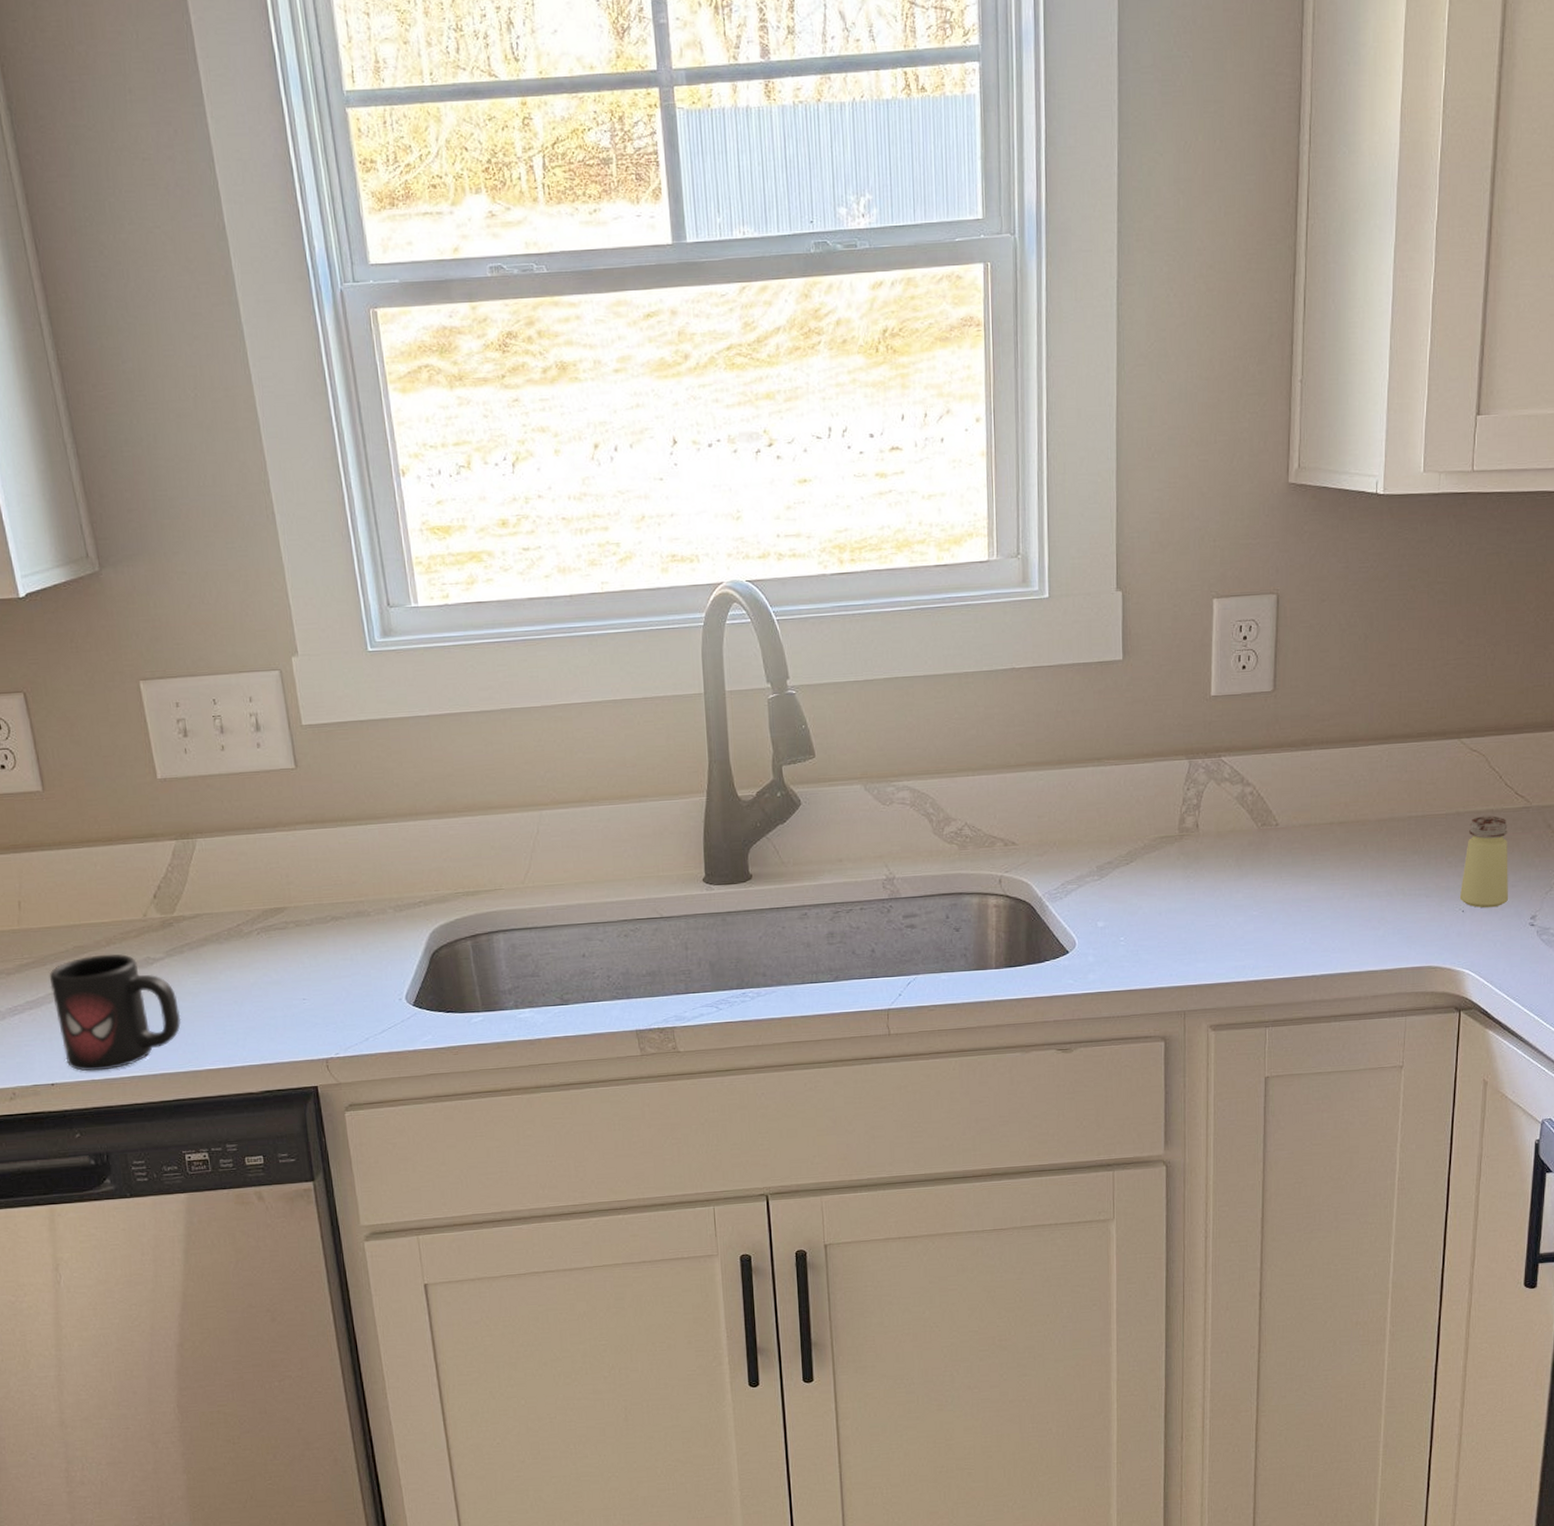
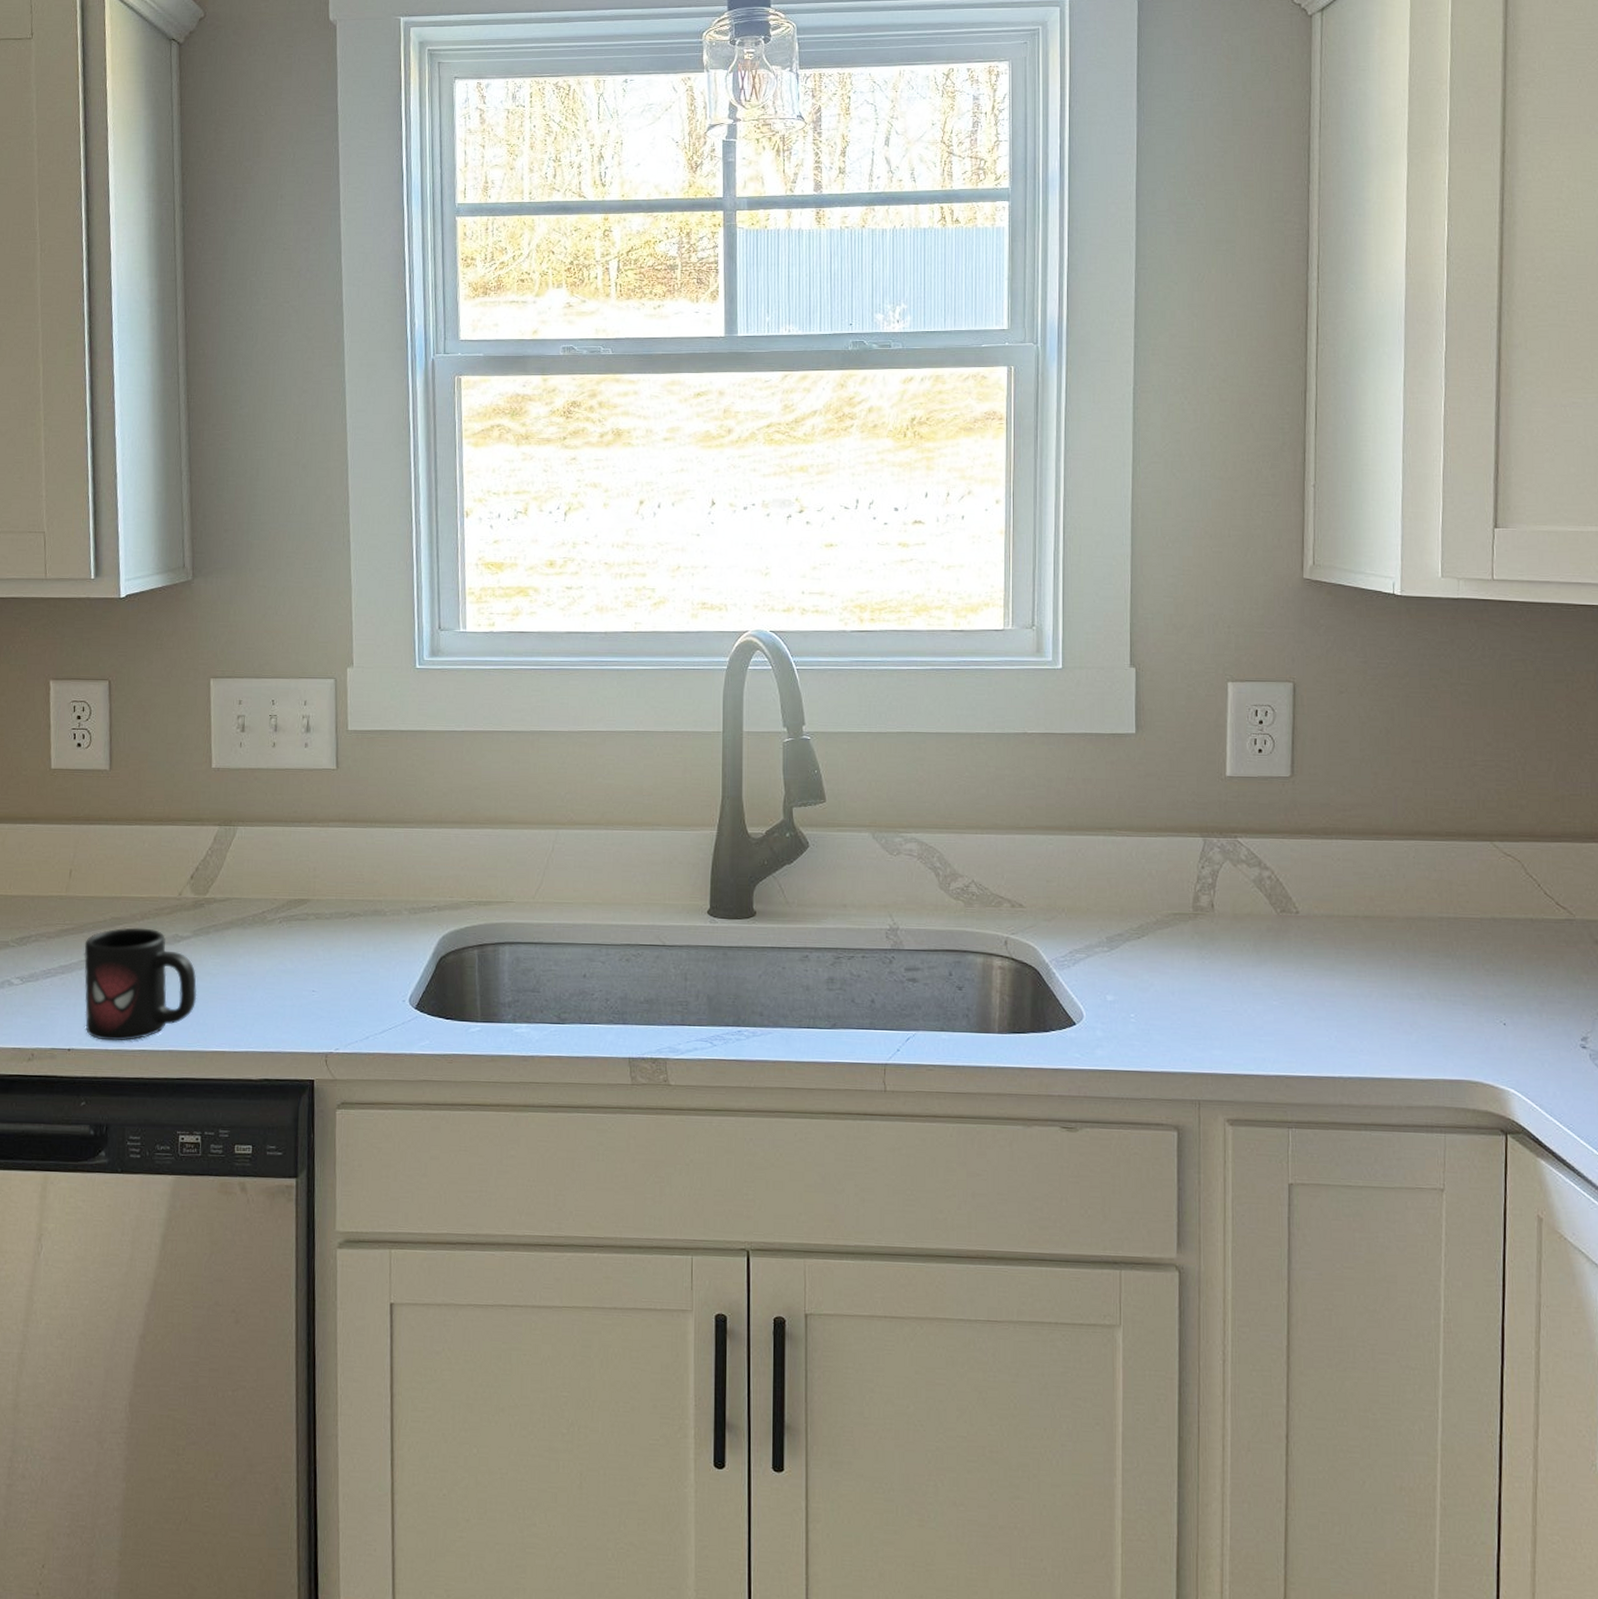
saltshaker: present [1459,816,1508,908] -> none [1499,924,1555,1024]

